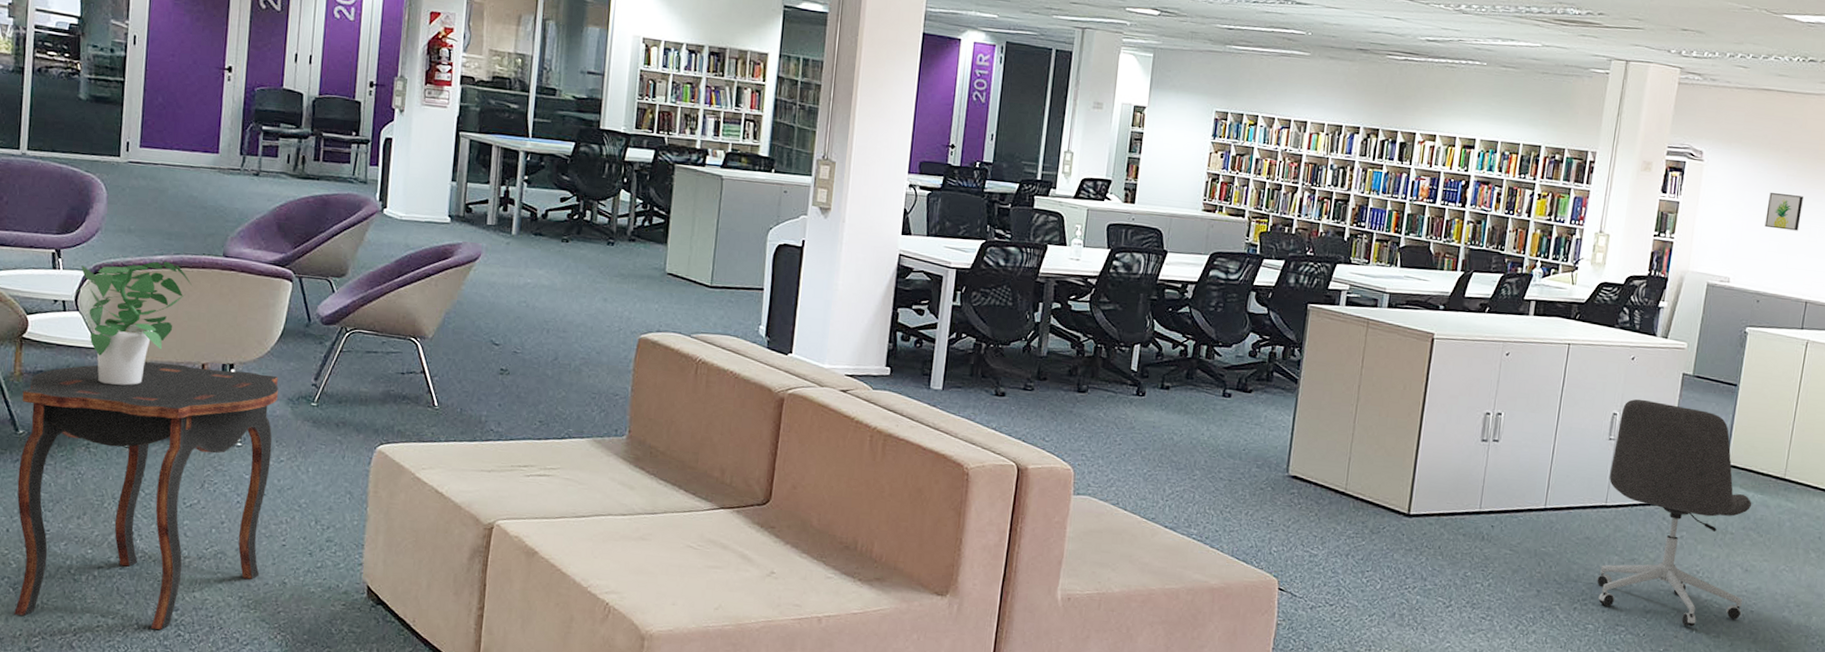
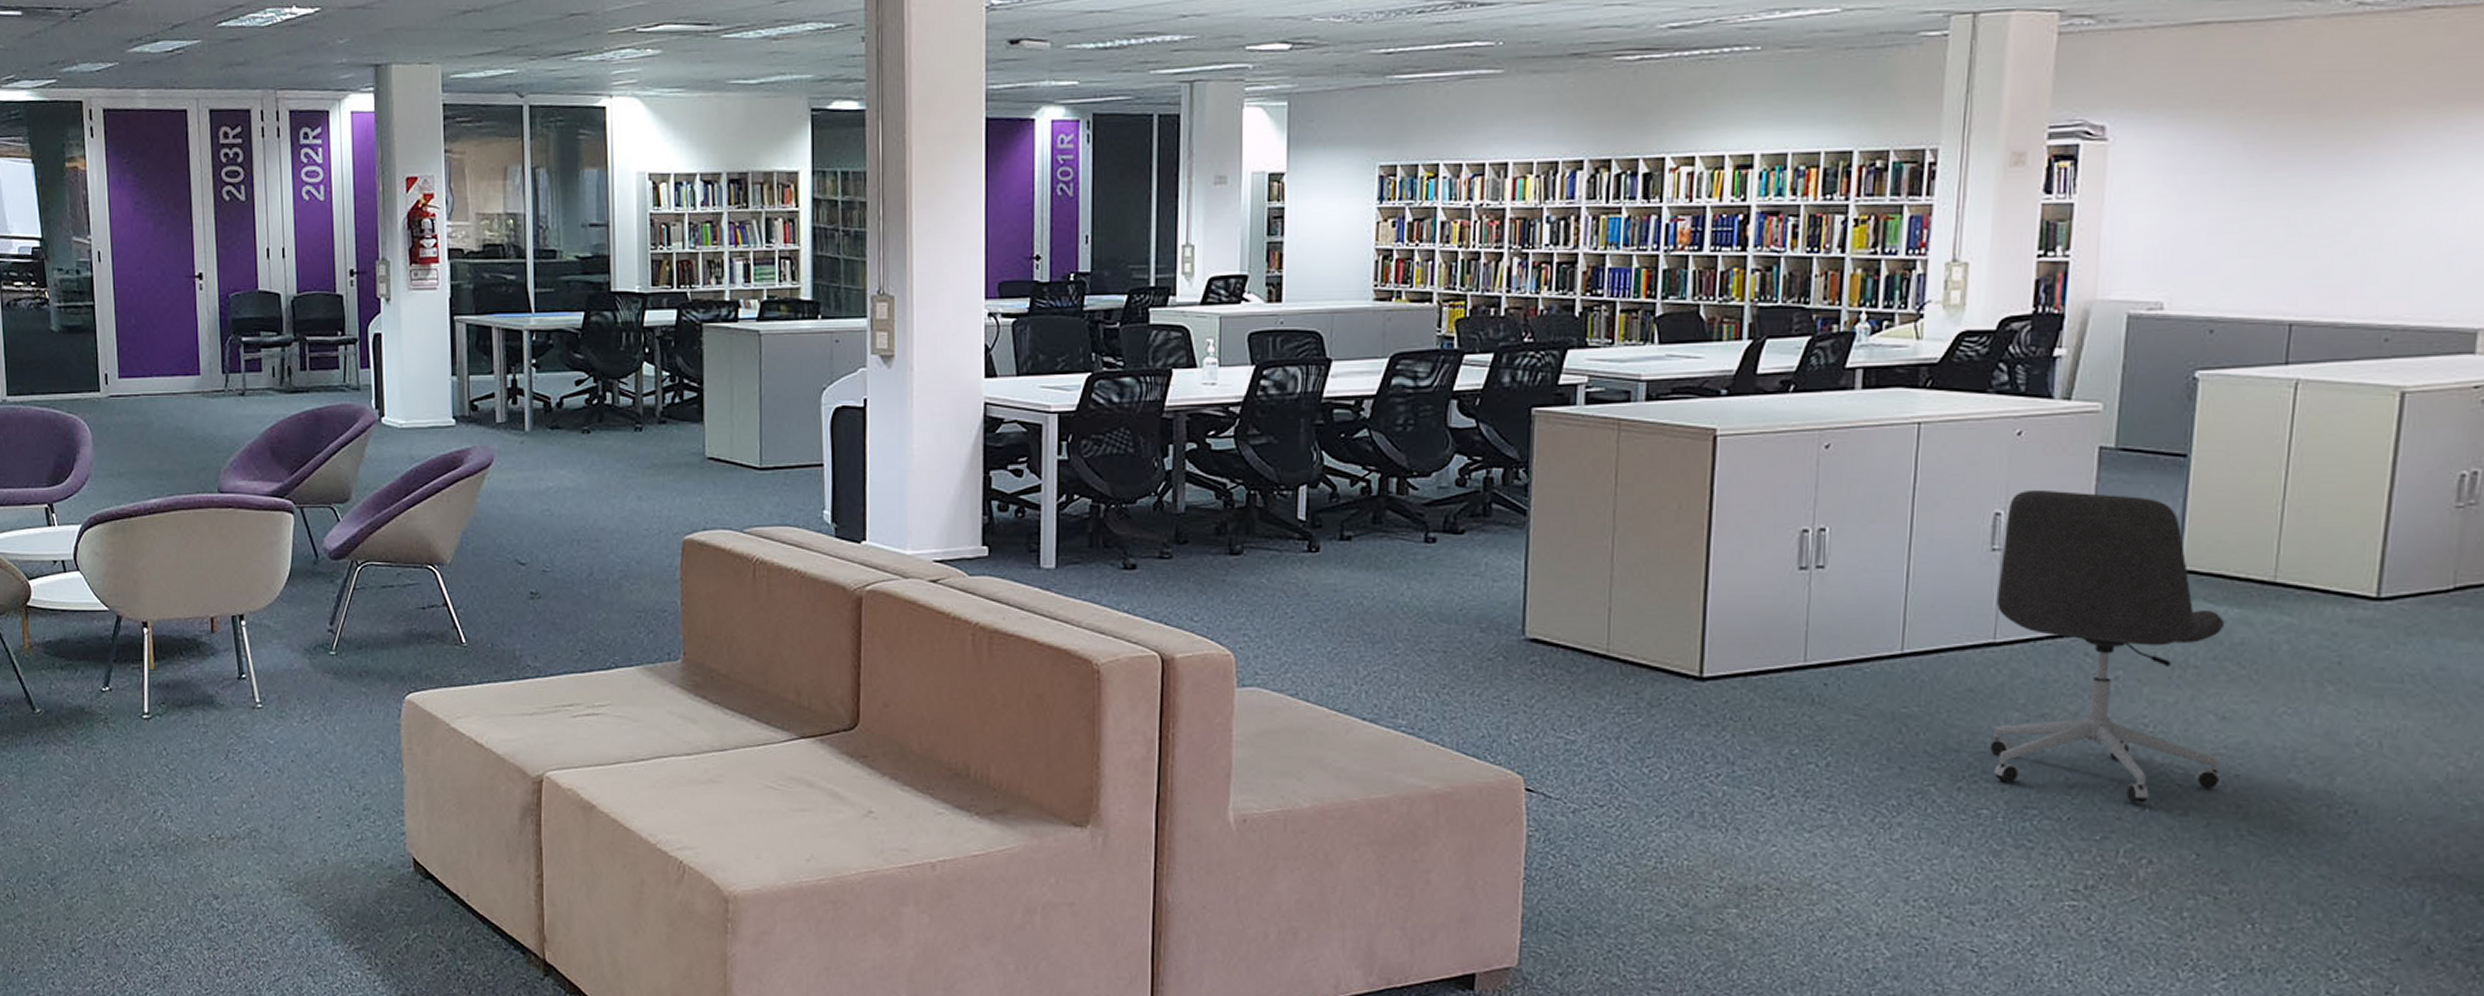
side table: present [14,362,278,630] -> none [34,620,298,921]
potted plant: present [73,262,193,386] -> none [71,505,191,651]
wall art: present [1765,193,1803,231] -> none [2213,171,2274,224]

